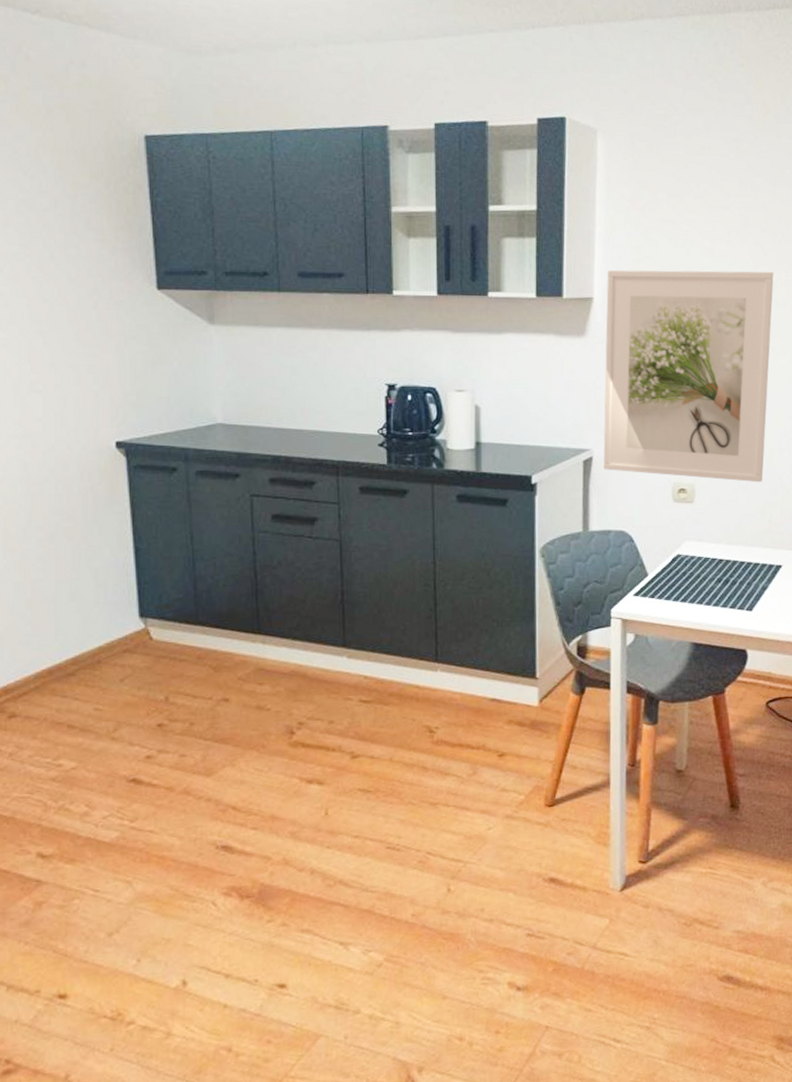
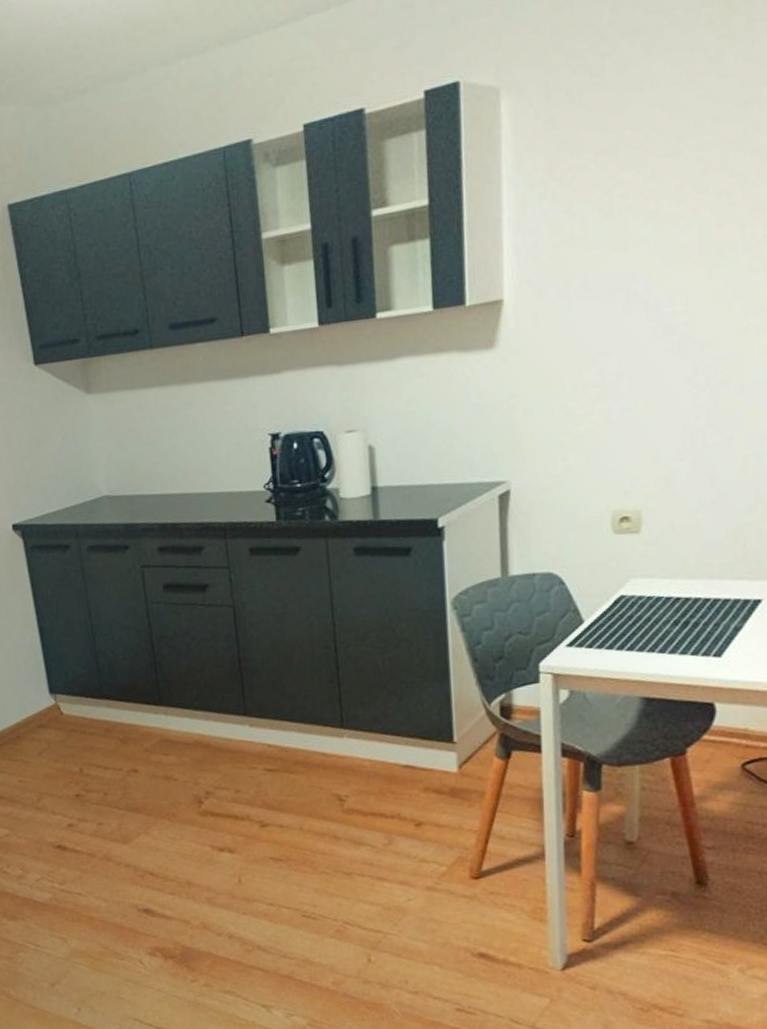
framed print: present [603,269,774,483] -> none [519,227,746,504]

